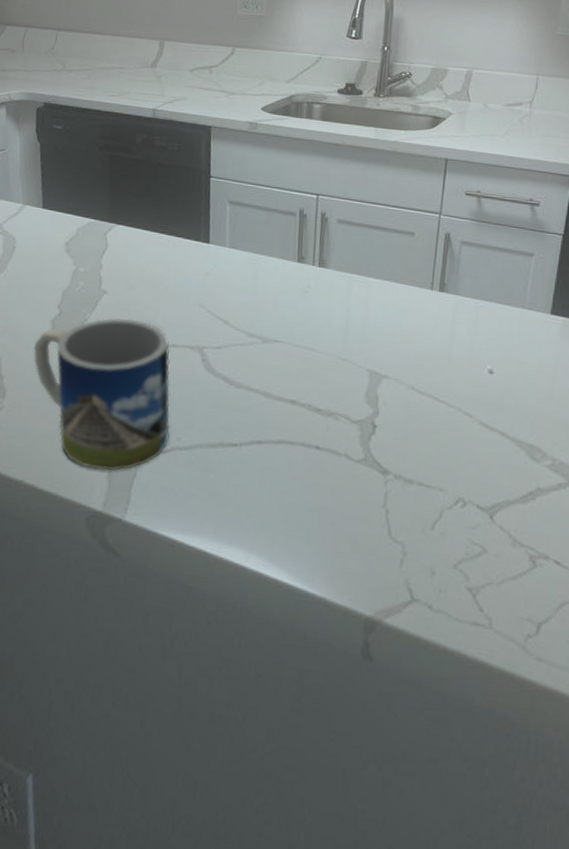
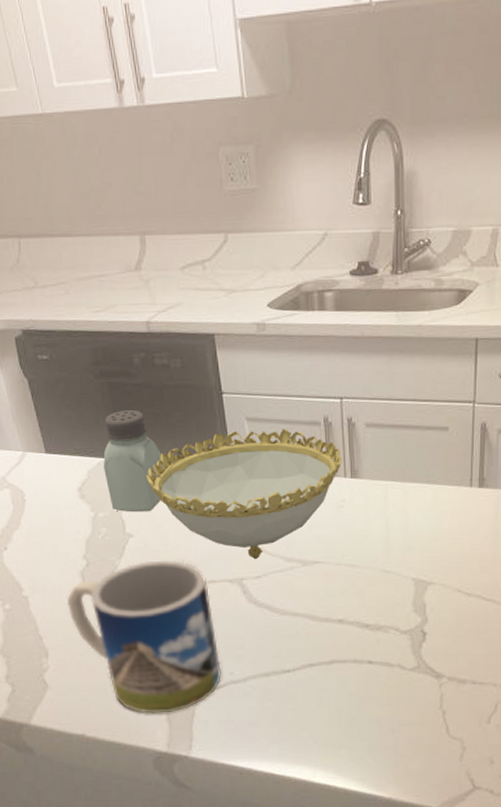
saltshaker: none [91,180,147,273] -> present [103,409,163,513]
decorative bowl: none [129,211,313,331] -> present [145,428,343,560]

